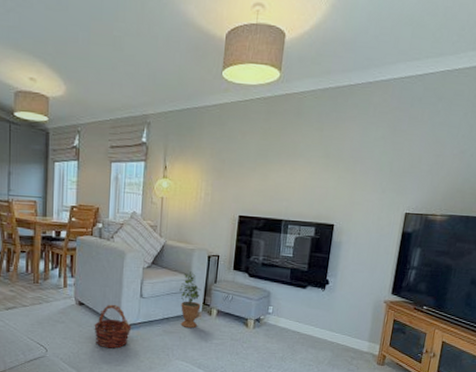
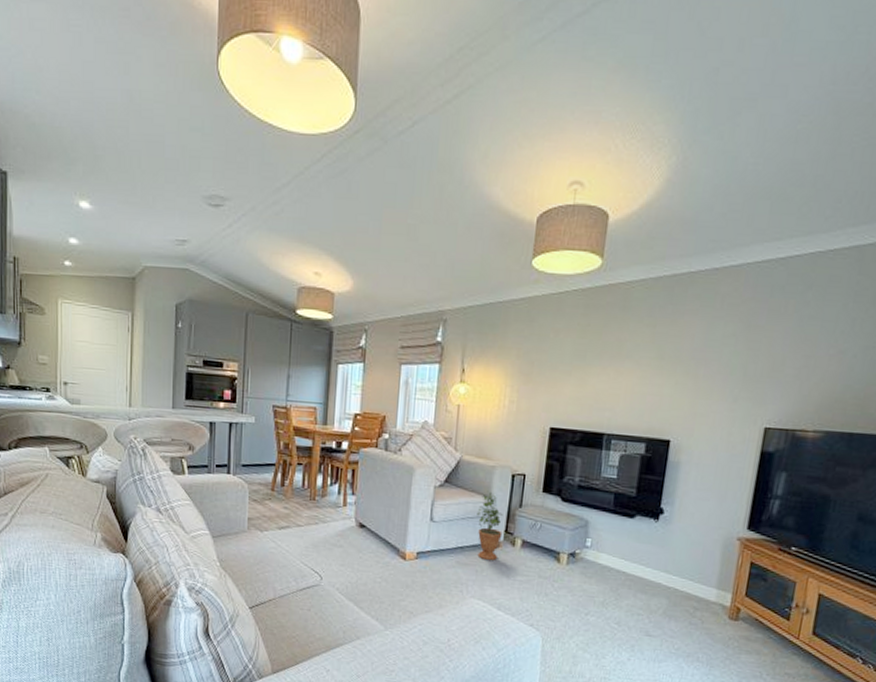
basket: present [94,304,132,349] -> none [376,527,420,580]

